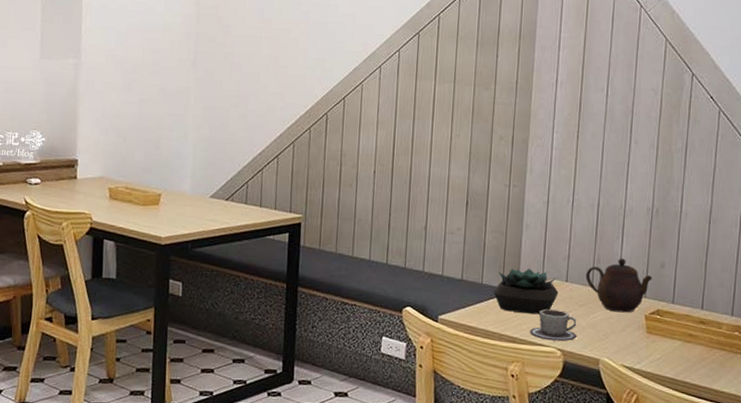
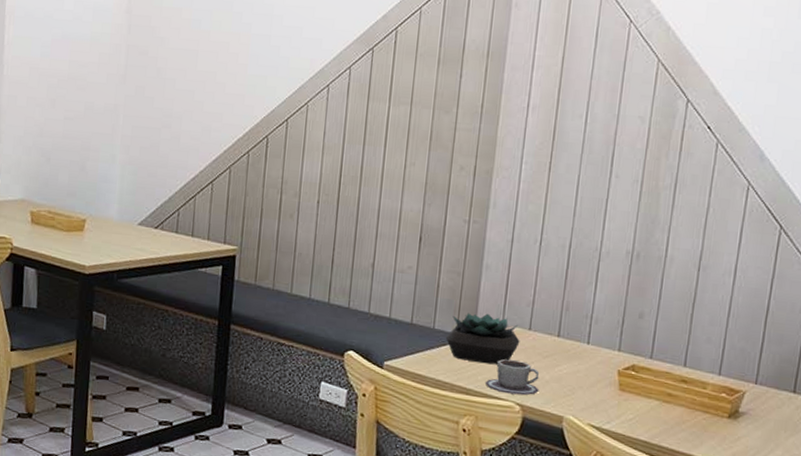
teapot: present [586,258,652,313] -> none [551,306,629,367]

